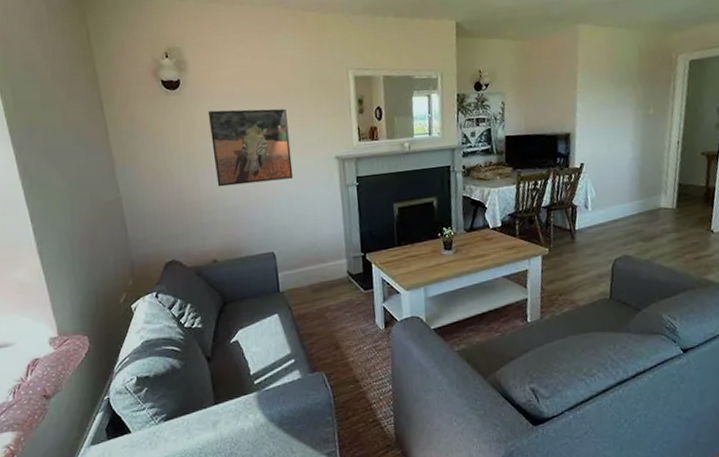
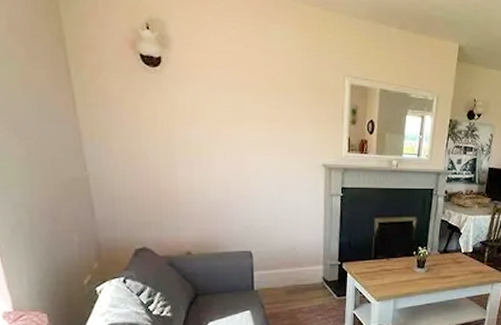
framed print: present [207,108,294,187] -> none [191,97,278,180]

